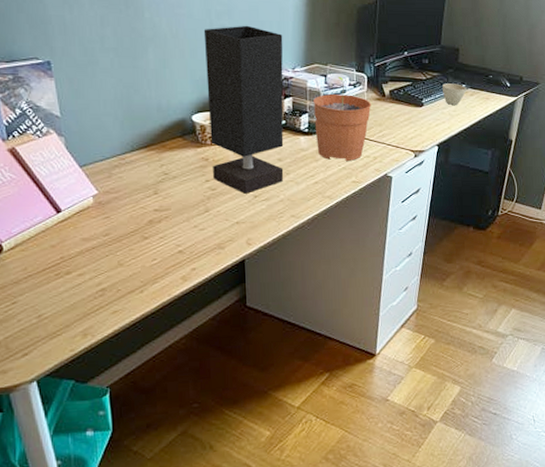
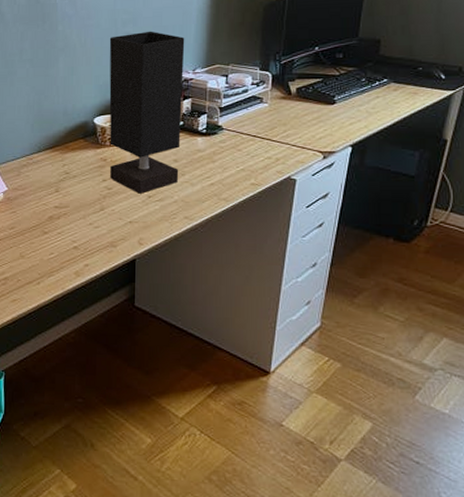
plant pot: present [313,76,372,161] -> none [213,76,276,162]
cup: present [443,83,467,105] -> none [359,78,389,101]

